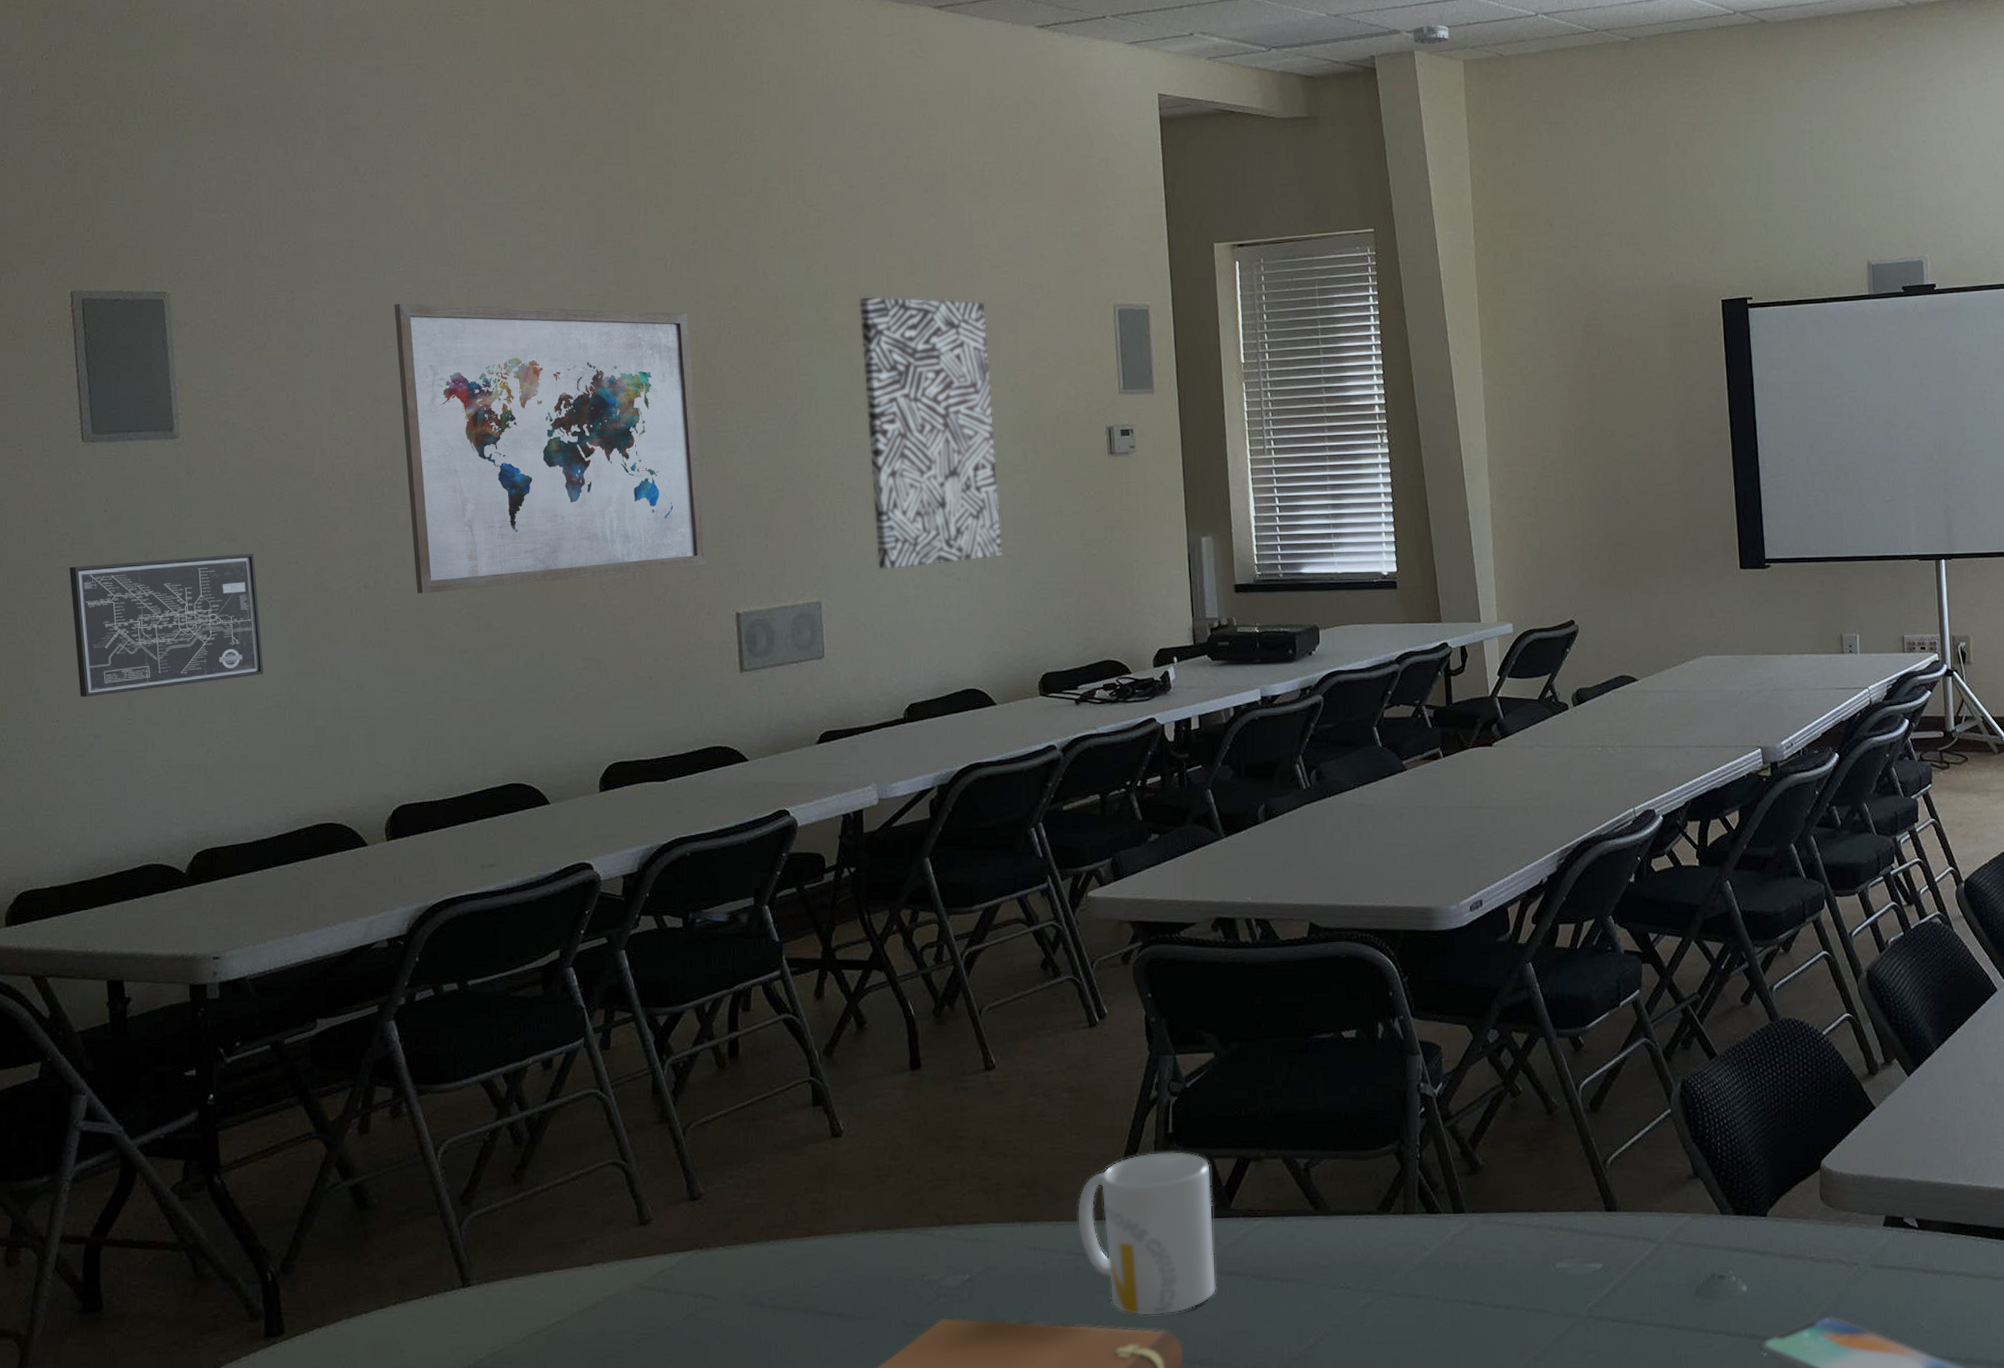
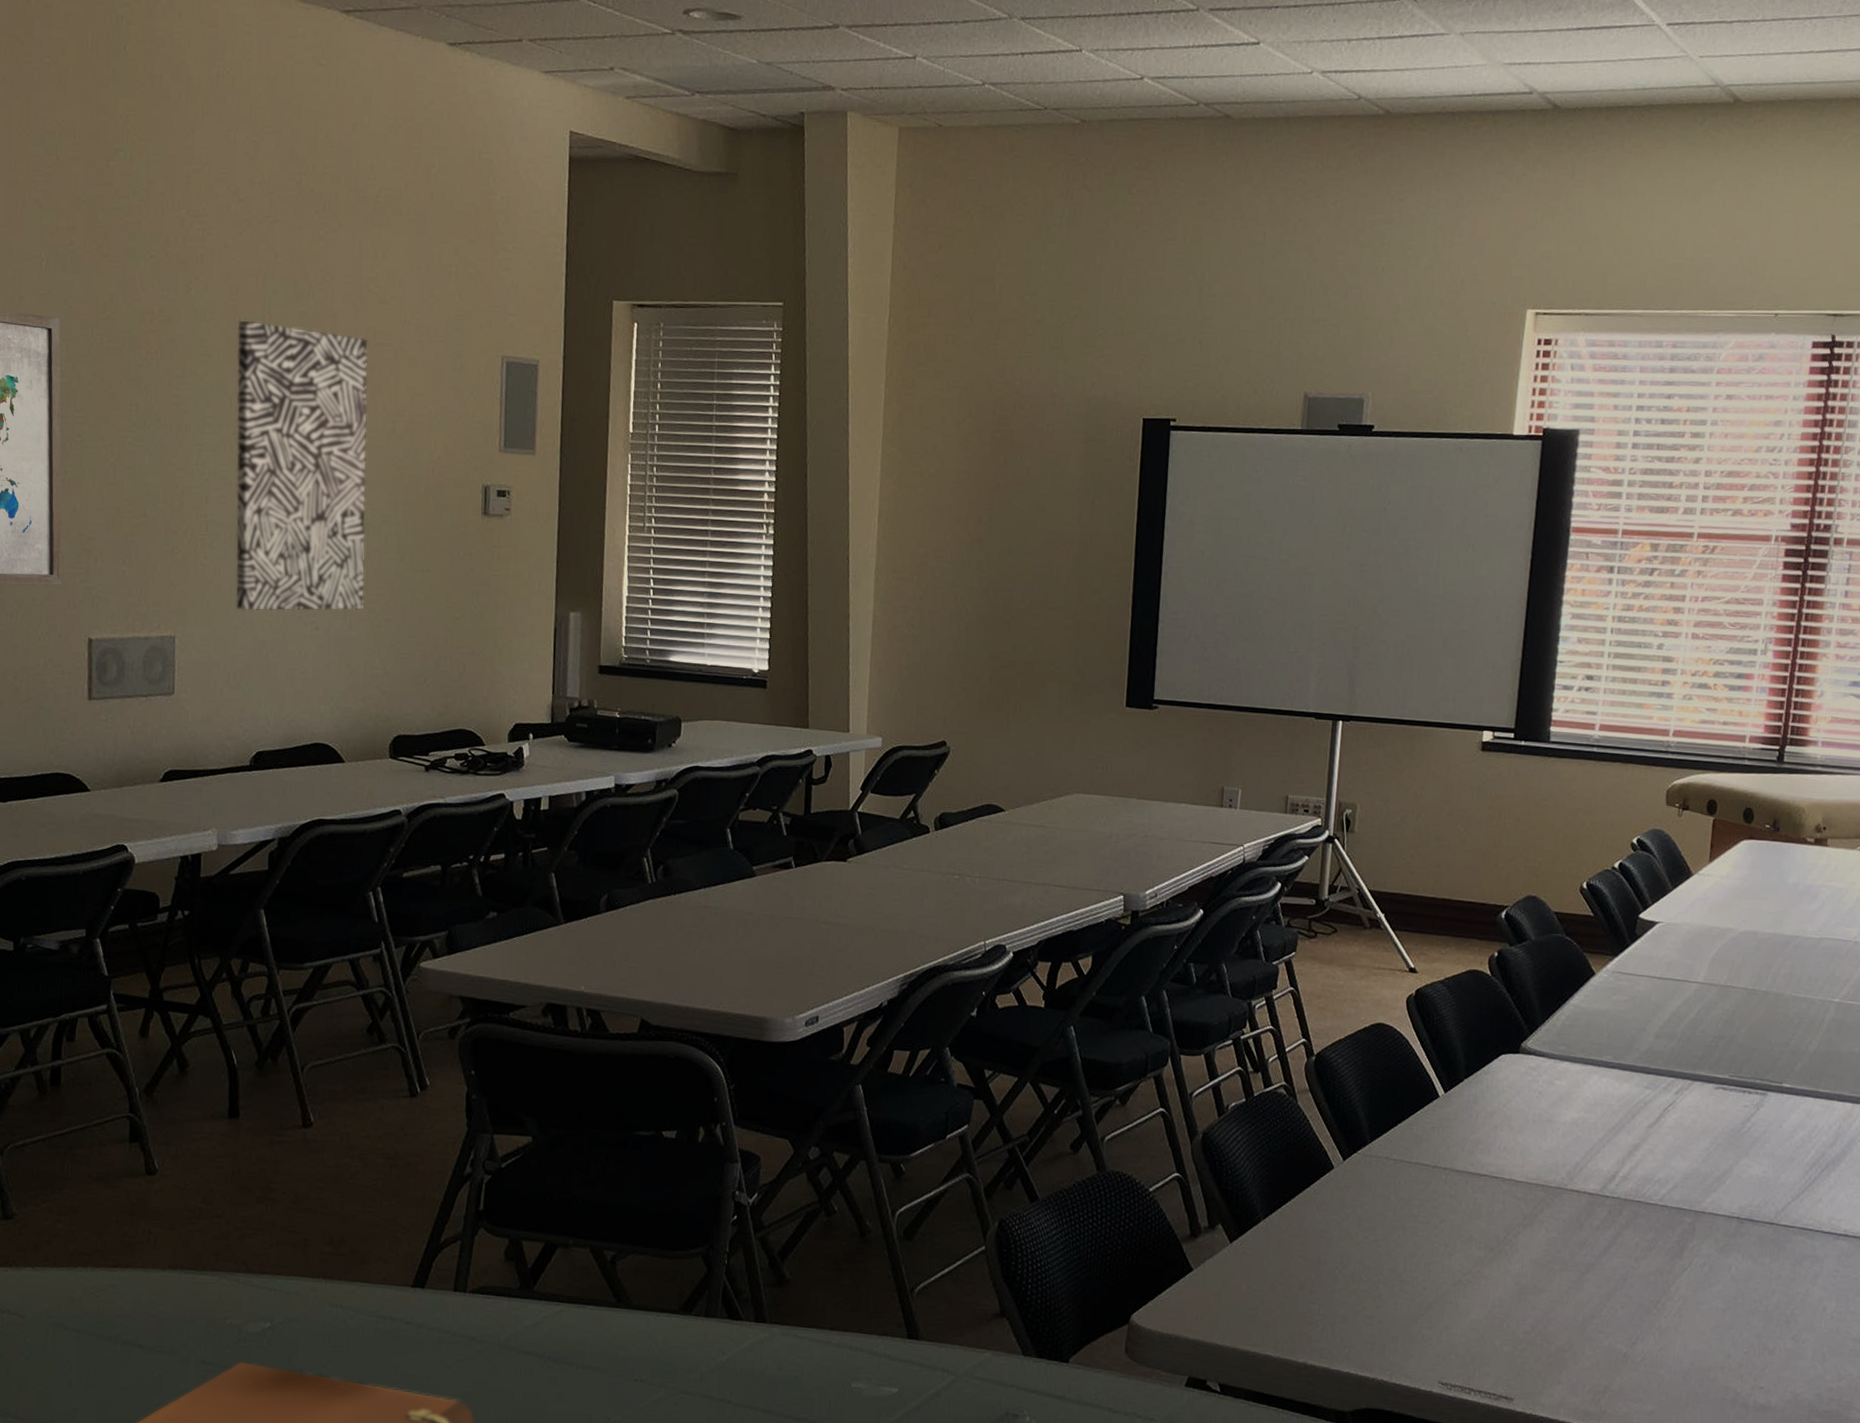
mug: present [1077,1151,1217,1316] -> none [380,1227,518,1385]
smoke detector: present [1413,25,1450,44] -> none [848,84,887,106]

